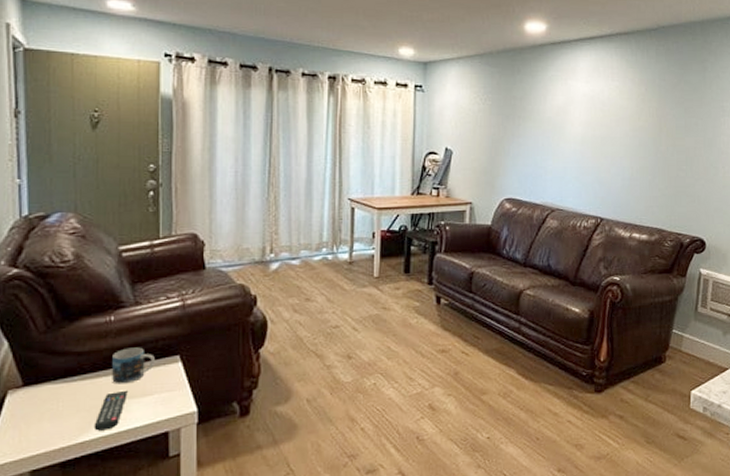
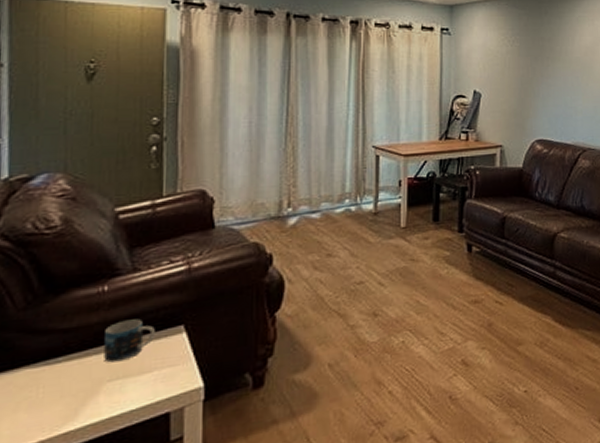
remote control: present [94,390,128,431] -> none [80,368,122,418]

